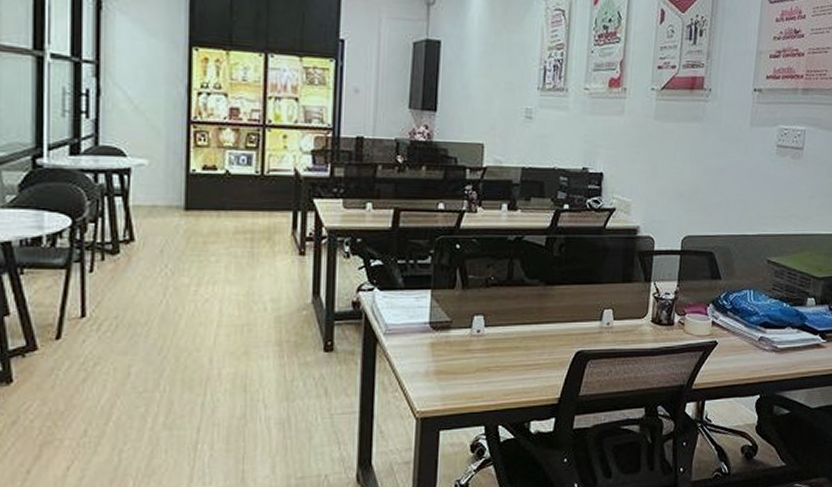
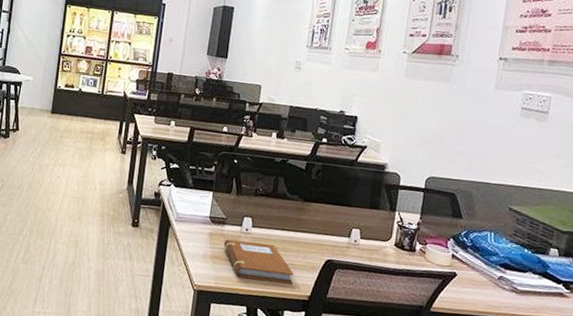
notebook: none [450,344,539,392] -> present [223,239,294,284]

